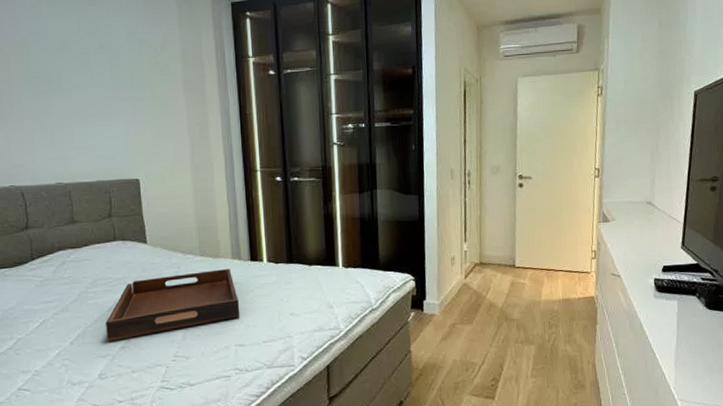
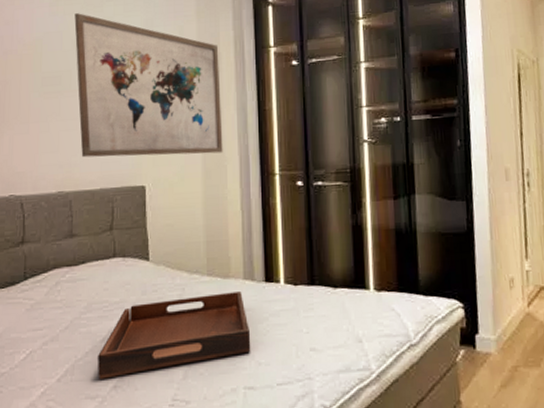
wall art: none [59,16,209,153] -> present [74,13,223,158]

